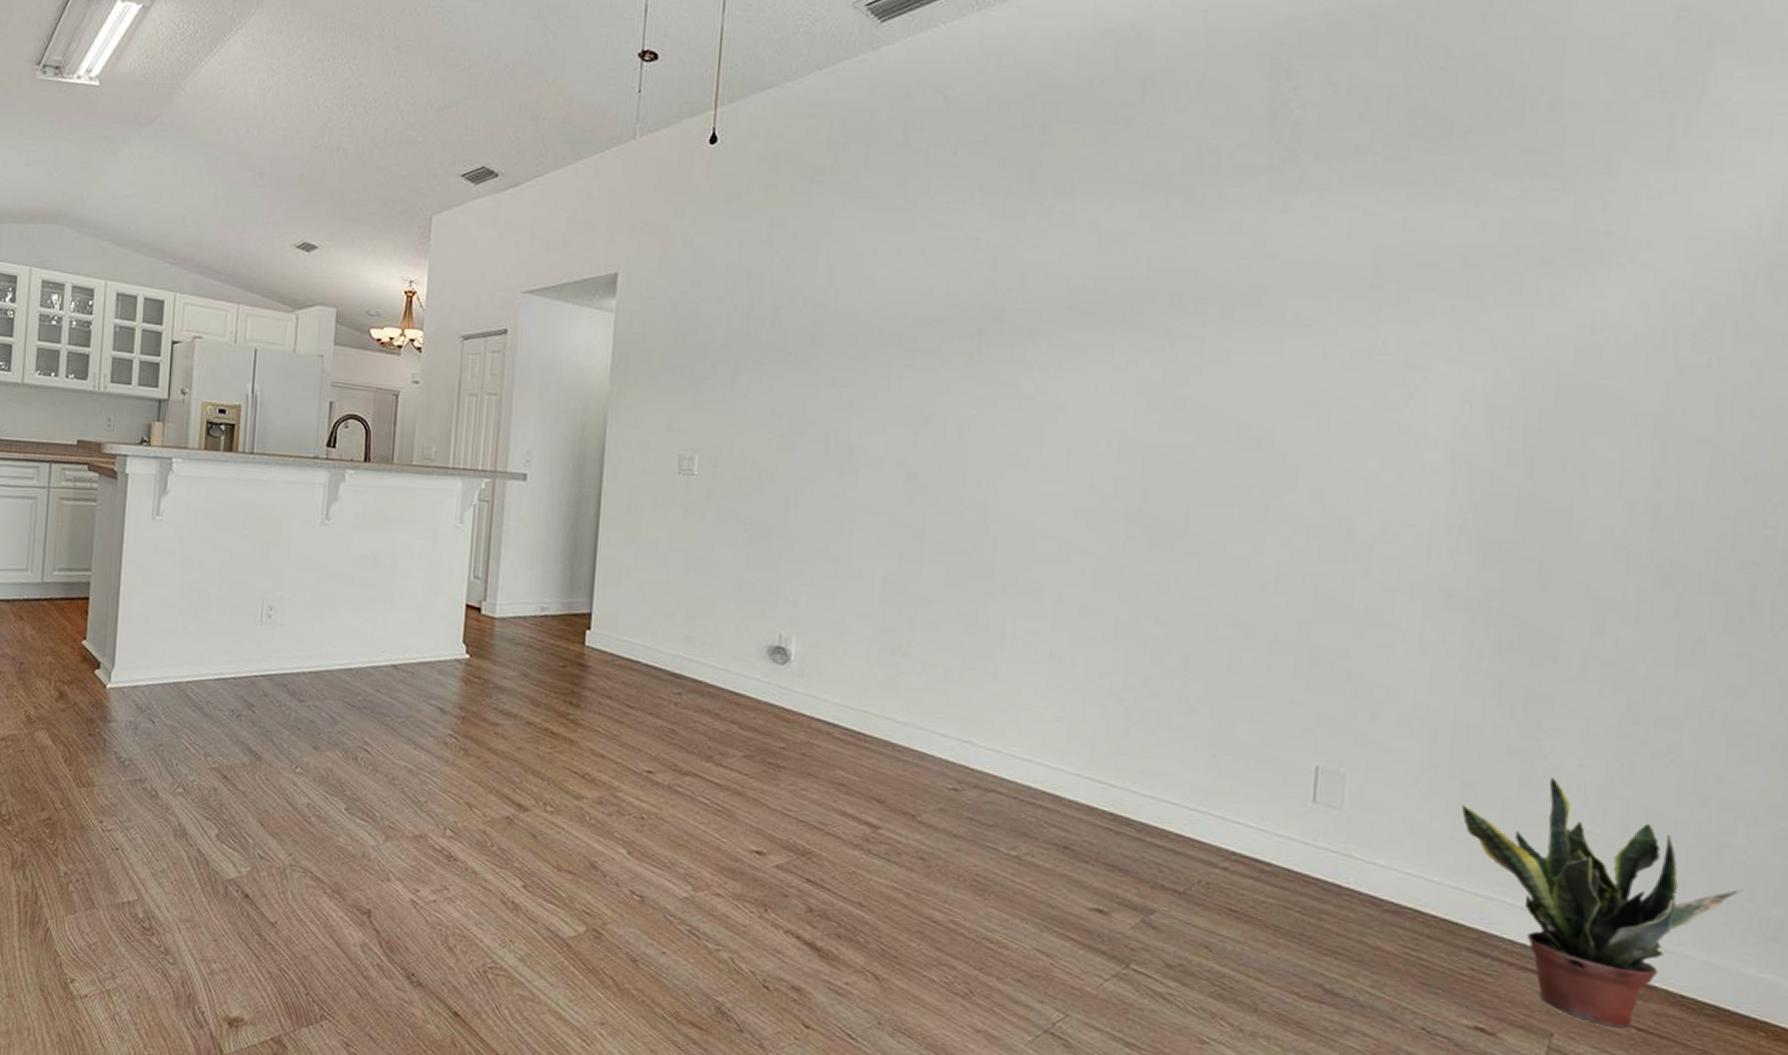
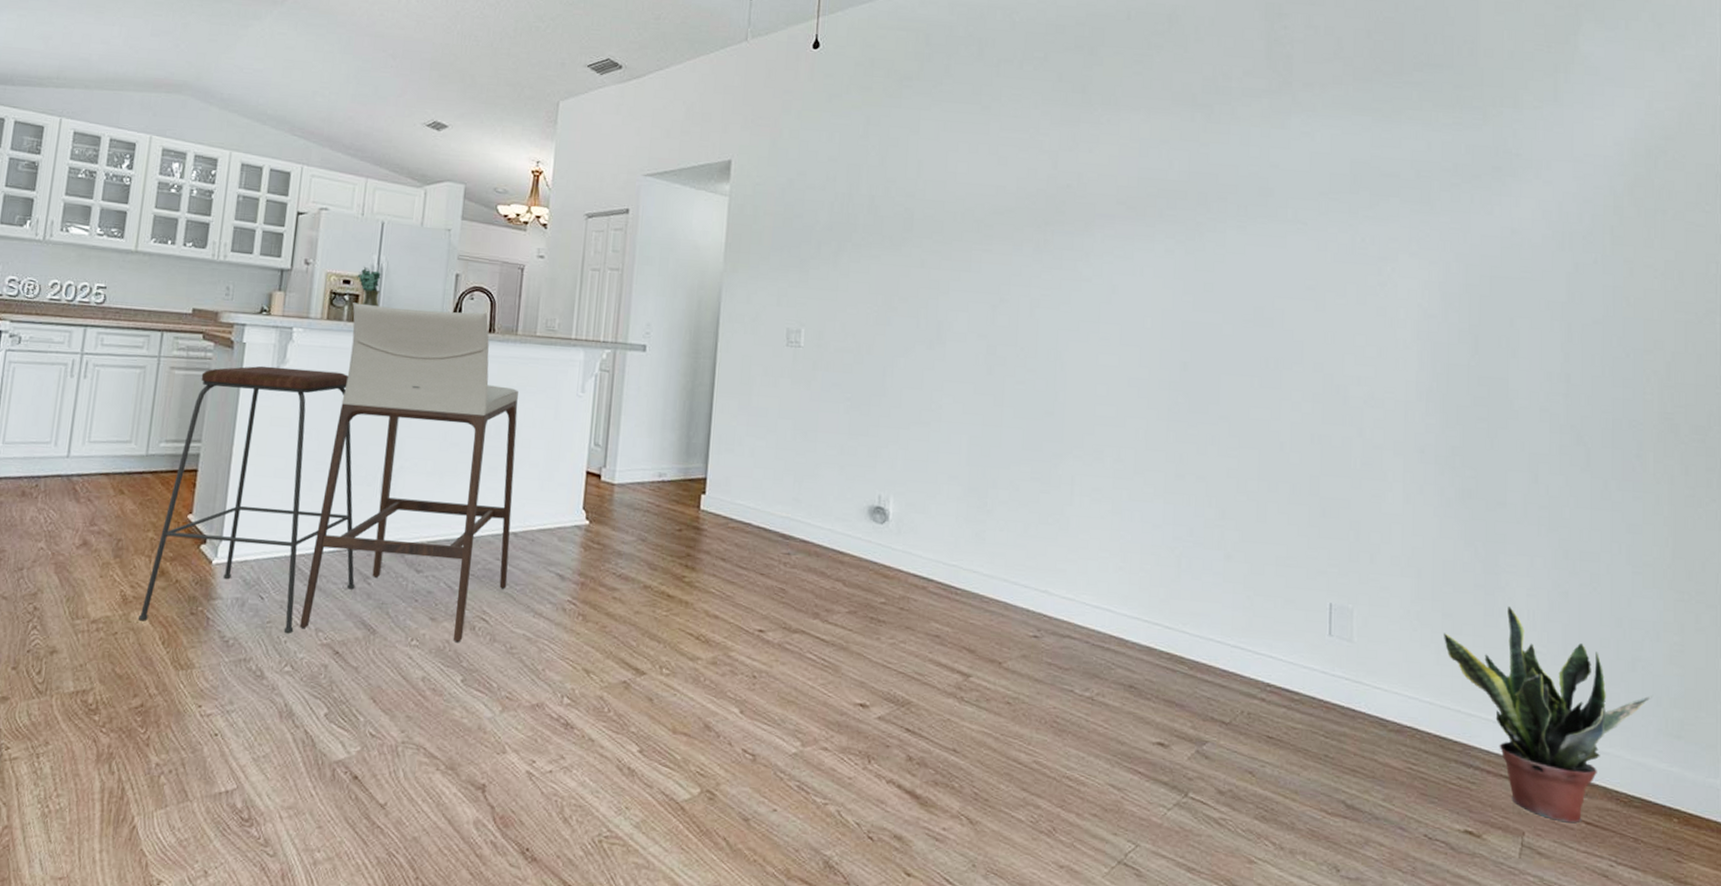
bar stool: none [41,496,241,757] -> present [137,365,355,633]
bar stool: none [189,432,396,772] -> present [299,302,519,643]
vase: none [232,395,256,437] -> present [357,266,381,307]

